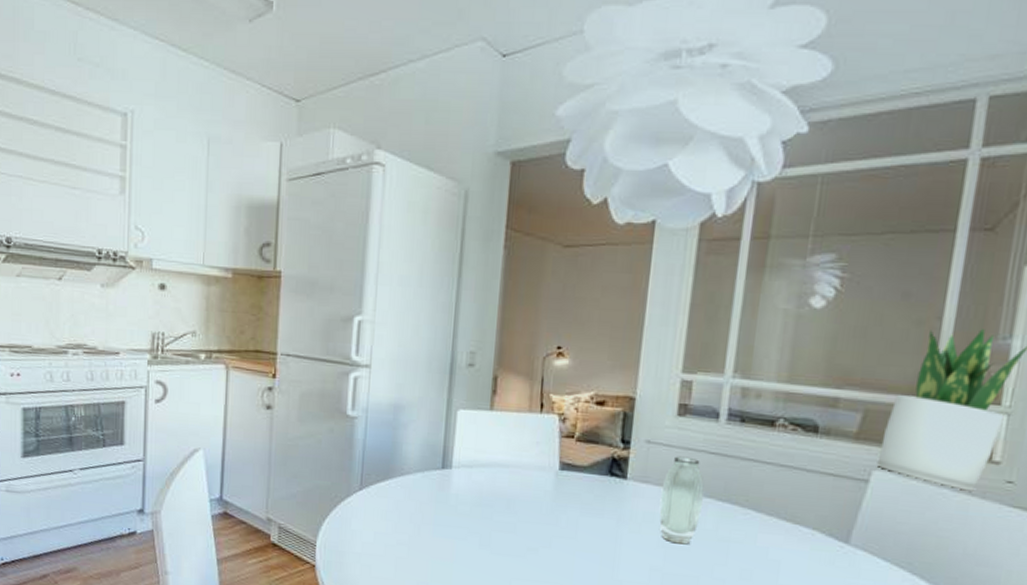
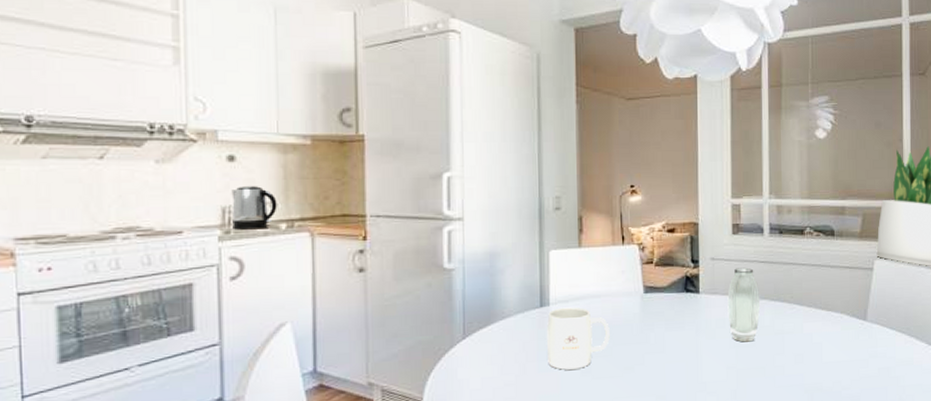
kettle: none [160,313,199,358] -> present [231,185,277,230]
mug: none [444,472,516,541] -> present [546,307,610,371]

